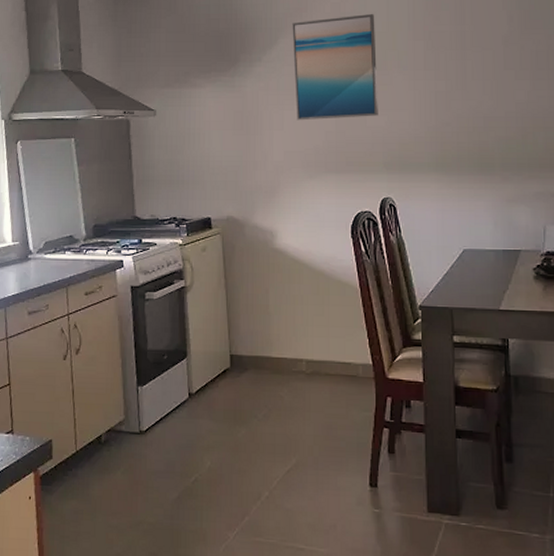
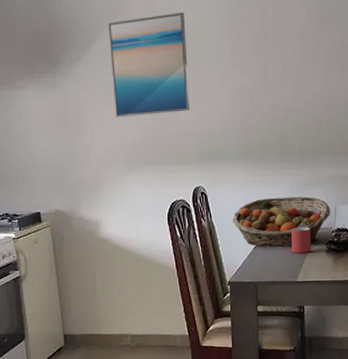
fruit basket: none [424,213,539,269] -> present [232,196,331,247]
mug: none [493,248,517,278] -> present [291,227,312,253]

